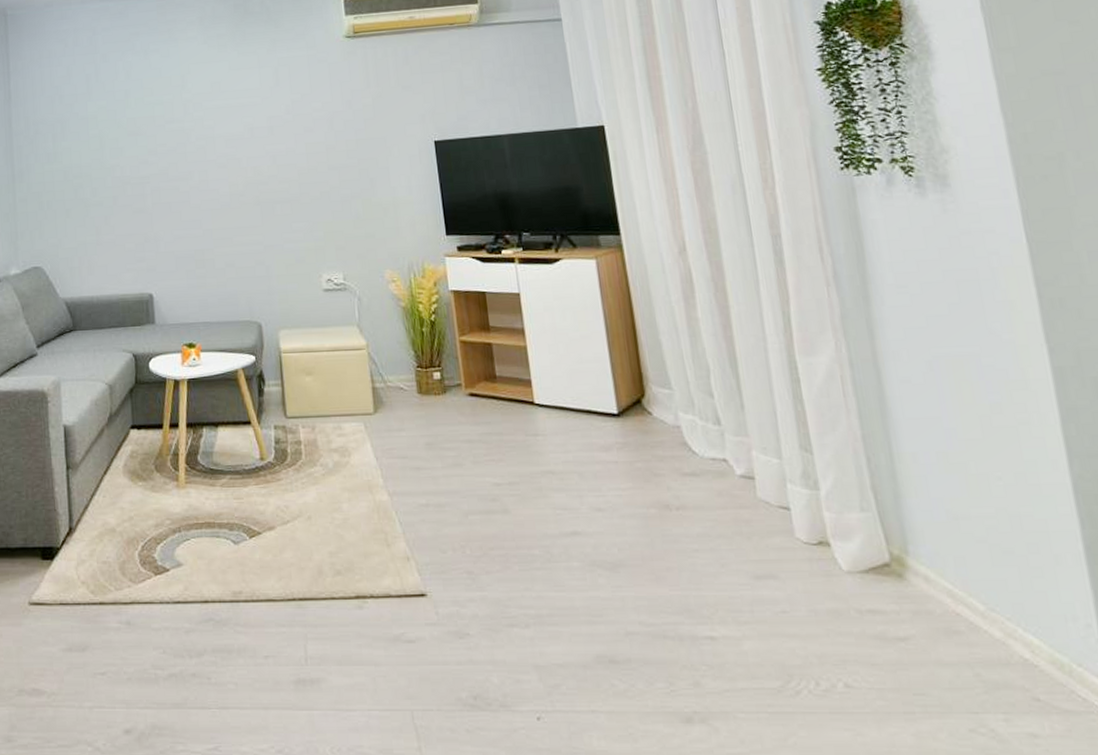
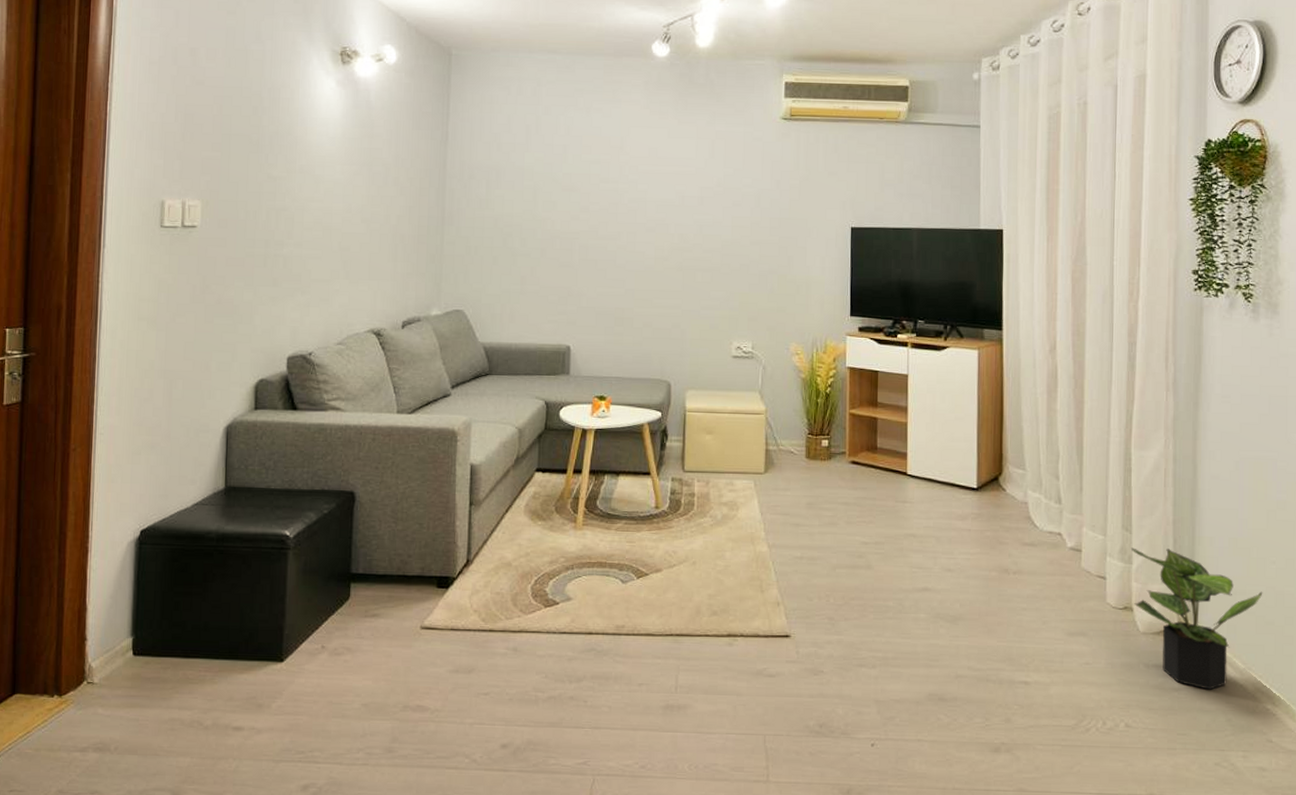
potted plant: none [816,469,993,638] -> present [1131,547,1263,690]

